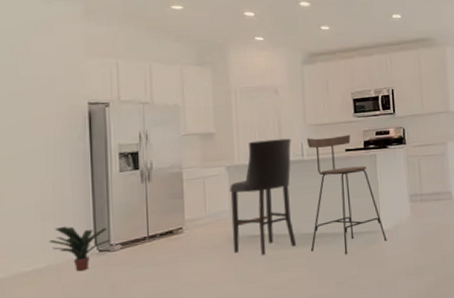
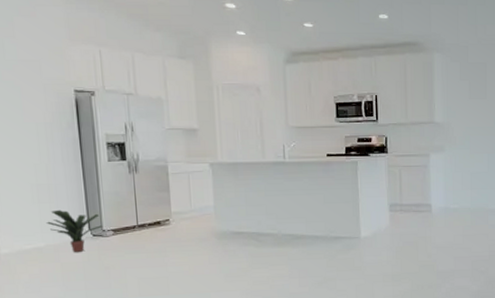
bar stool: present [230,138,296,255] -> none [213,139,277,251]
bar stool: present [306,134,387,255] -> none [288,139,366,258]

